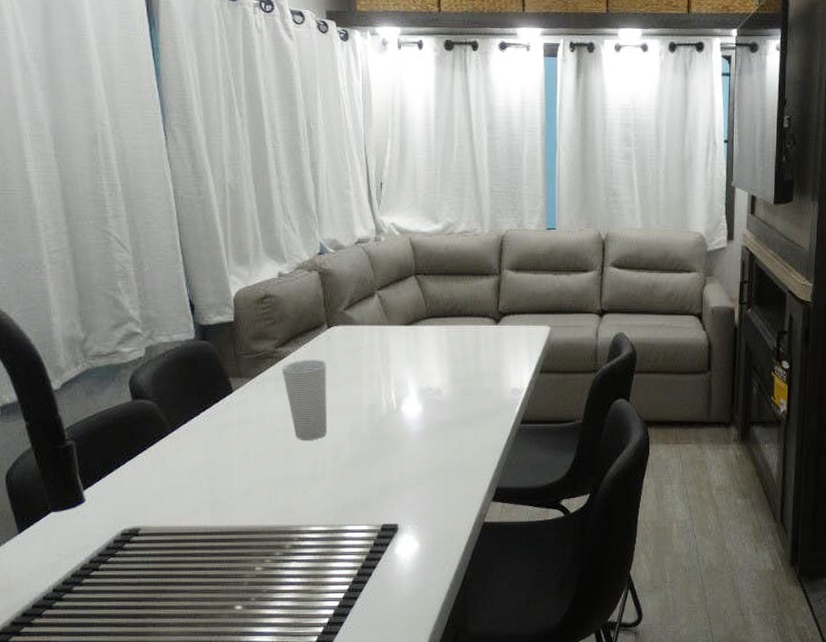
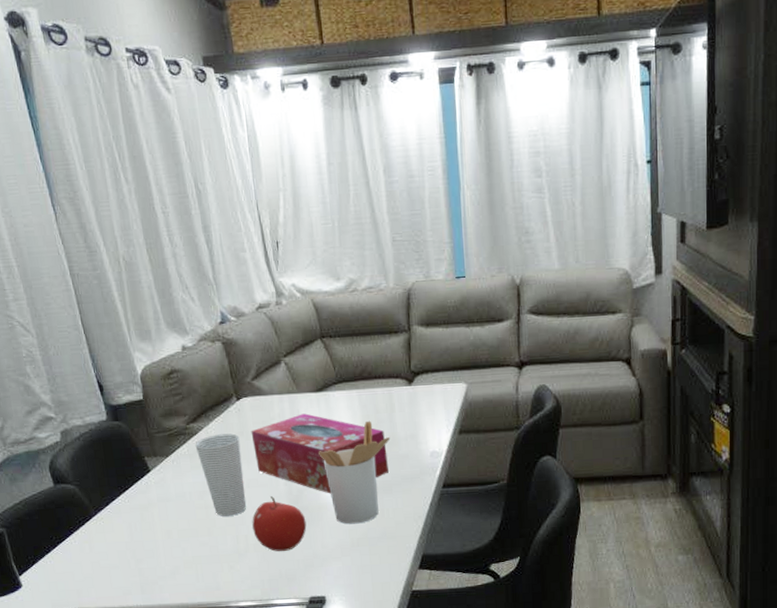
fruit: none [331,423,385,477] -> present [252,496,307,551]
tissue box: none [338,345,470,424] -> present [251,413,389,494]
utensil holder: none [404,355,475,454] -> present [318,420,391,525]

